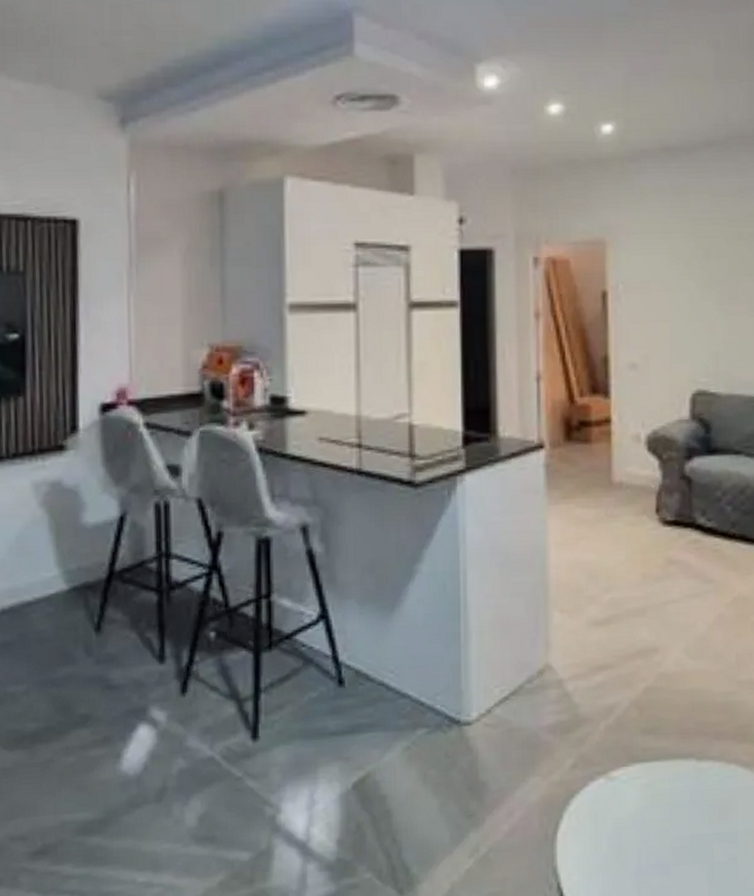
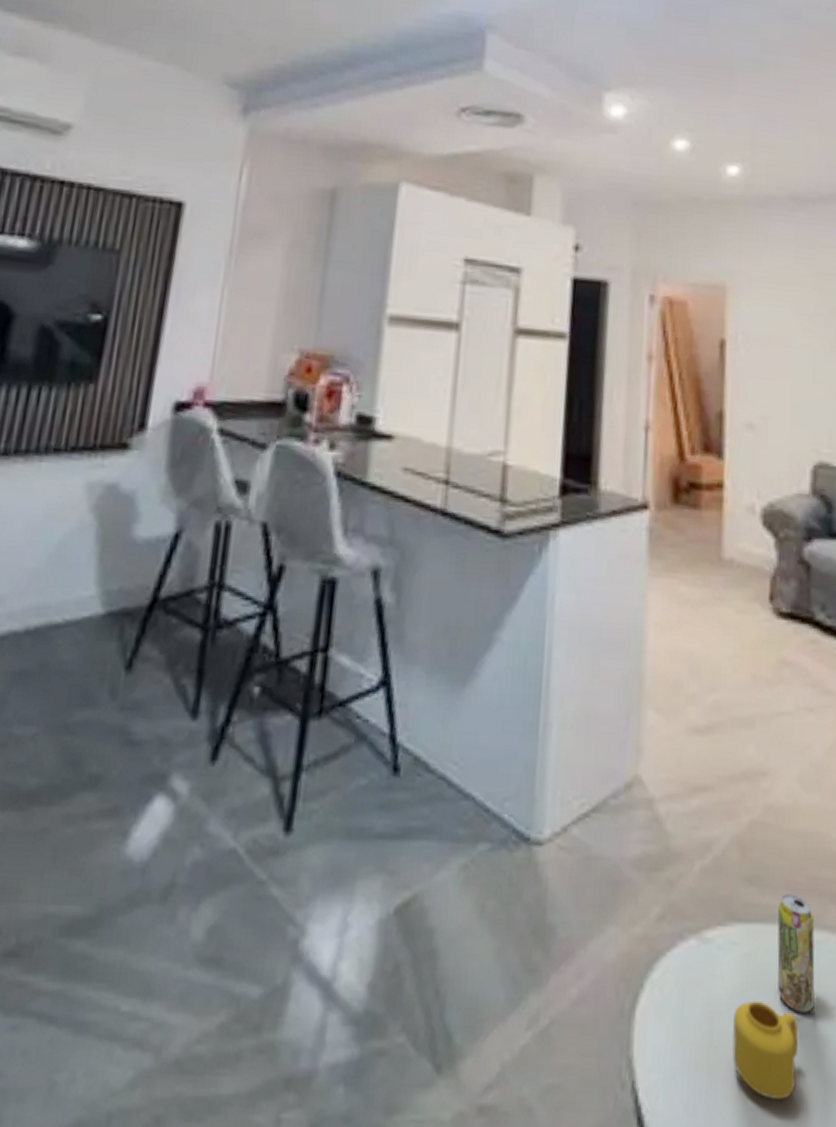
mug: none [637,816,691,883] -> present [732,1000,799,1099]
beverage can: none [671,737,703,821] -> present [777,894,815,1012]

